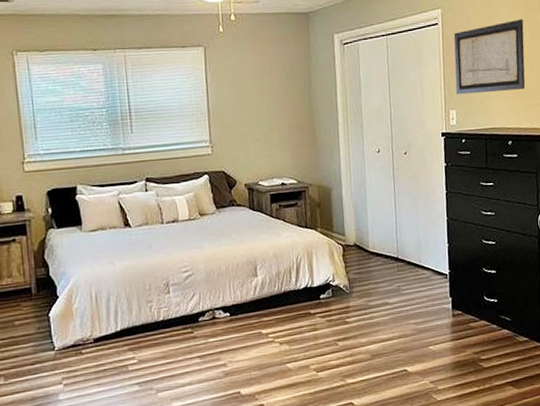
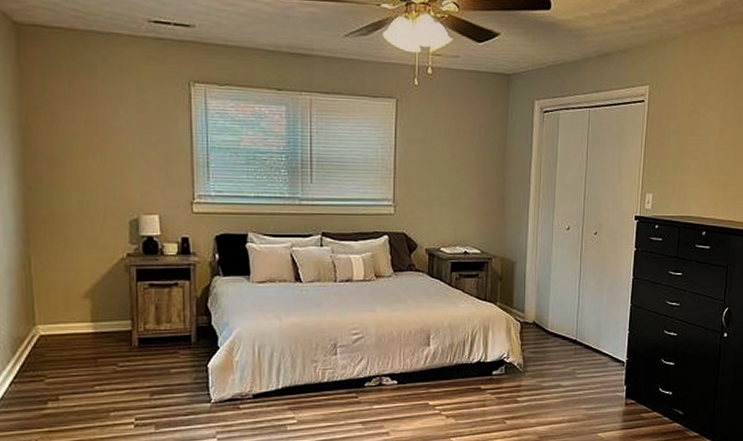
wall art: present [453,19,526,95] -> none [655,105,732,179]

